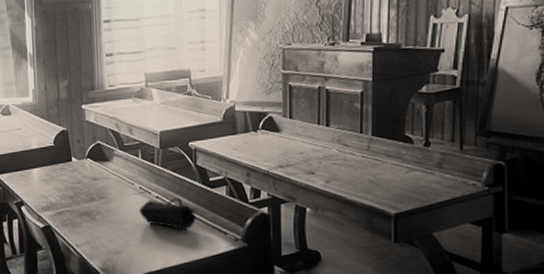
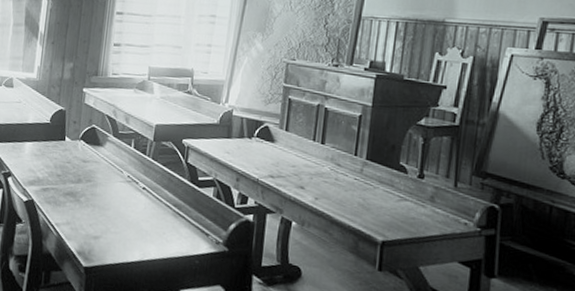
pencil case: present [140,197,196,231] -> none [124,189,180,227]

